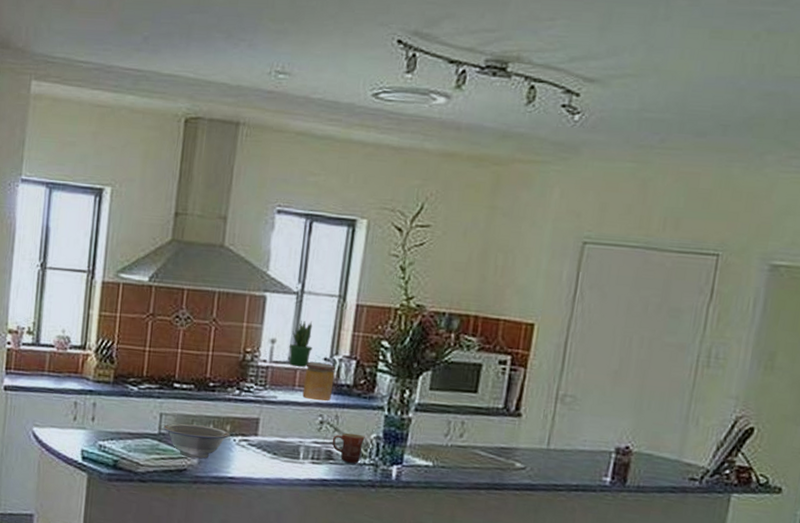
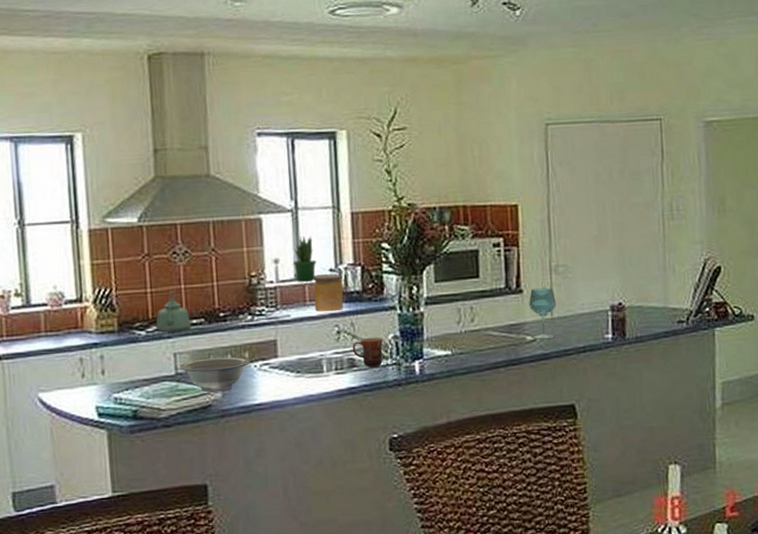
kettle: none [148,353,181,394] -> present [156,290,191,333]
wine glass: none [522,414,556,471] -> present [529,287,557,340]

